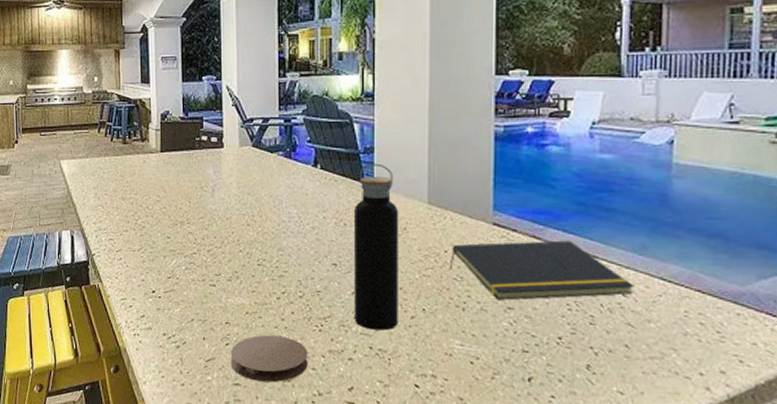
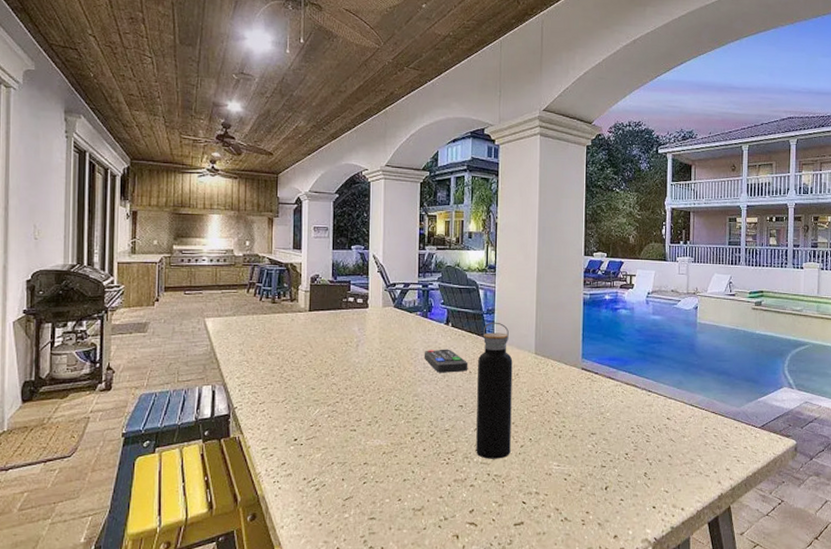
coaster: present [230,334,308,383] -> none [367,471,436,514]
remote control: none [288,195,342,225] -> present [424,349,468,373]
notepad: present [449,240,635,301] -> none [549,380,675,428]

